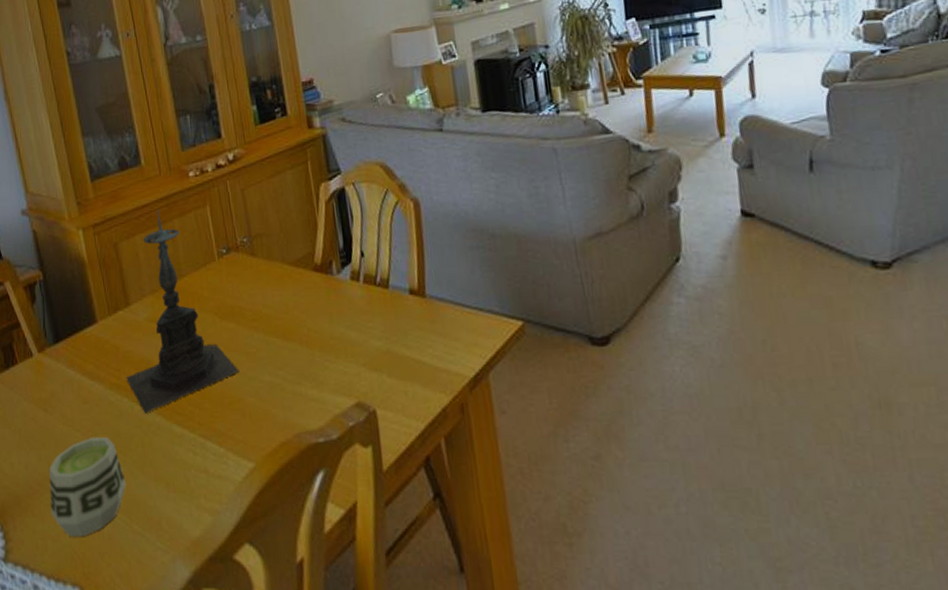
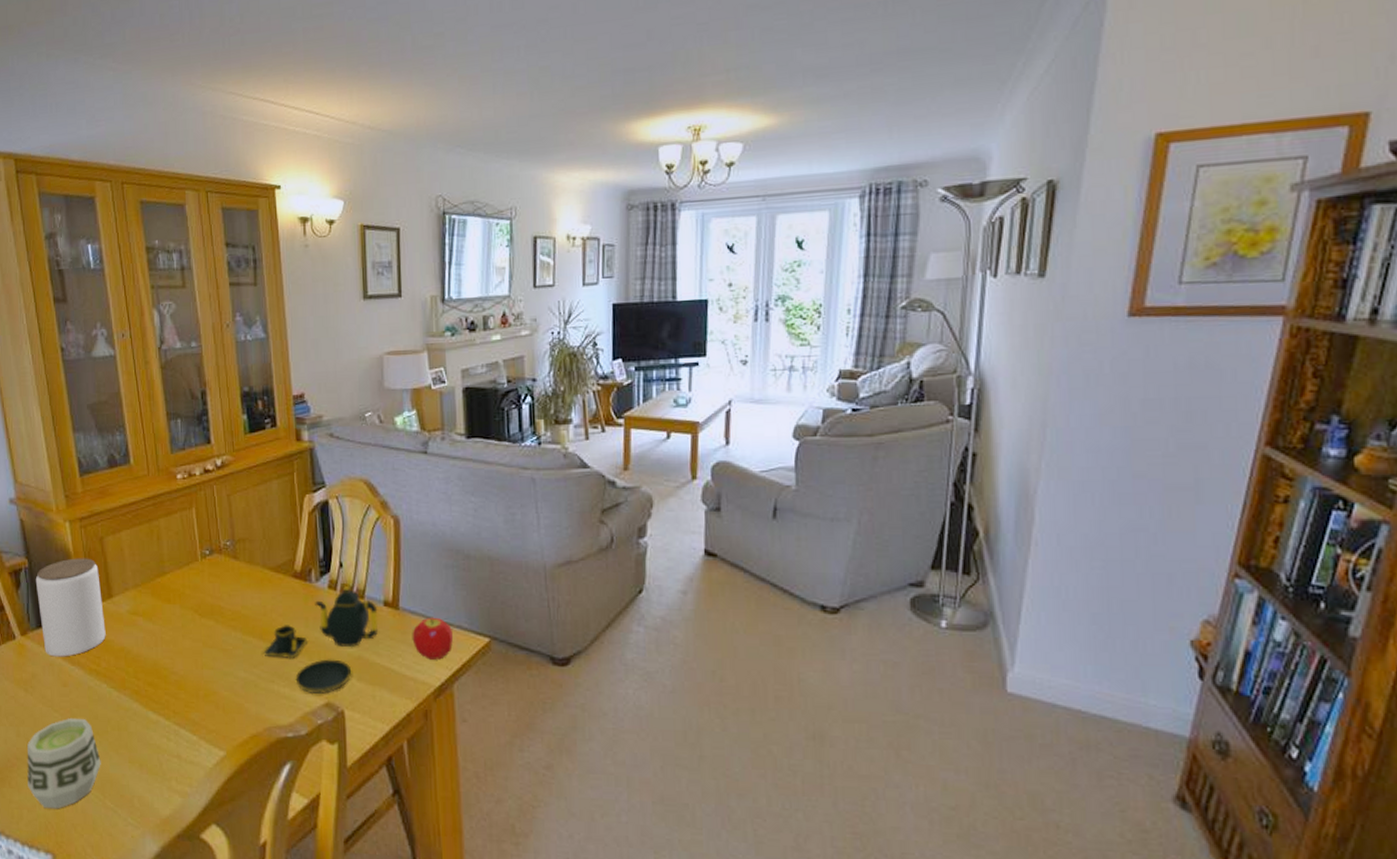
jar: none [50,266,125,373] -> present [35,558,106,657]
candle holder: present [126,210,239,415] -> none [106,508,216,701]
teapot: none [288,276,405,395] -> present [263,586,378,695]
fruit: none [441,302,485,349] -> present [412,617,454,660]

